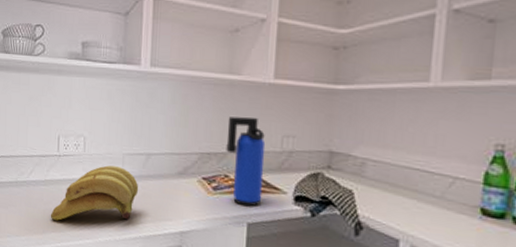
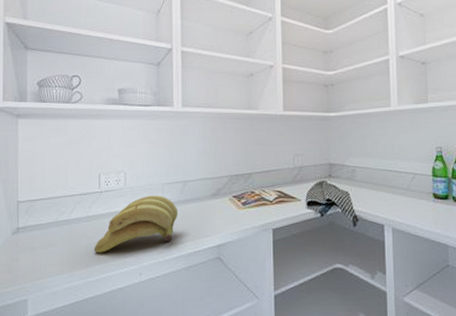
smoke grenade: present [226,117,266,207] -> none [250,143,282,216]

